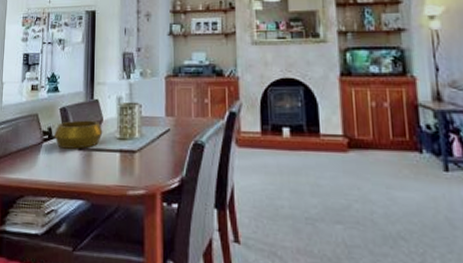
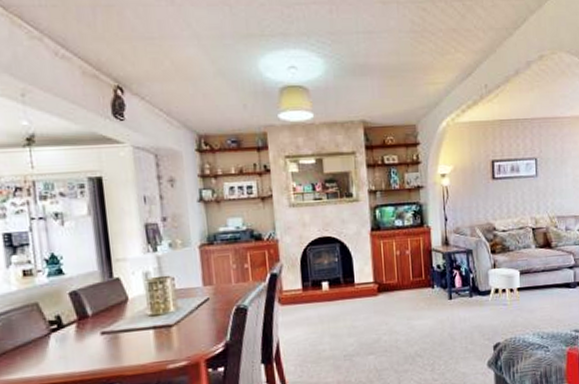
decorative bowl: present [54,120,103,149] -> none [65,300,130,336]

